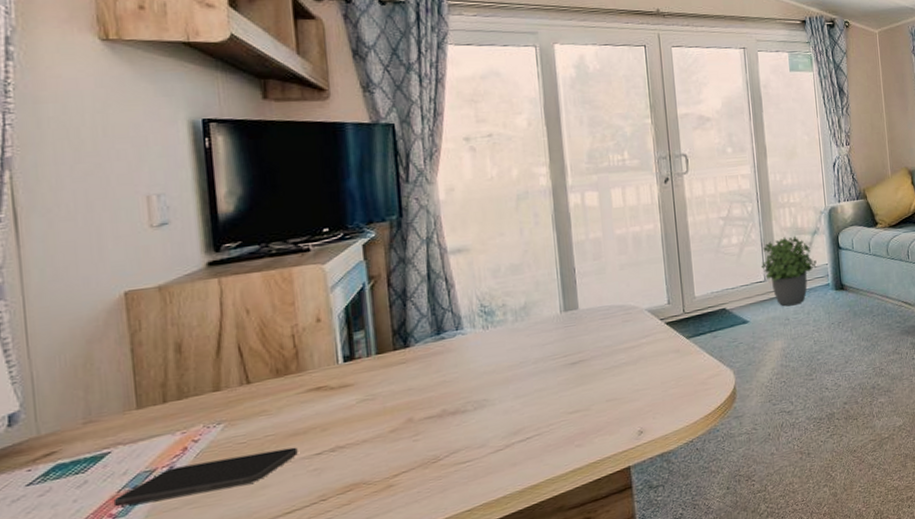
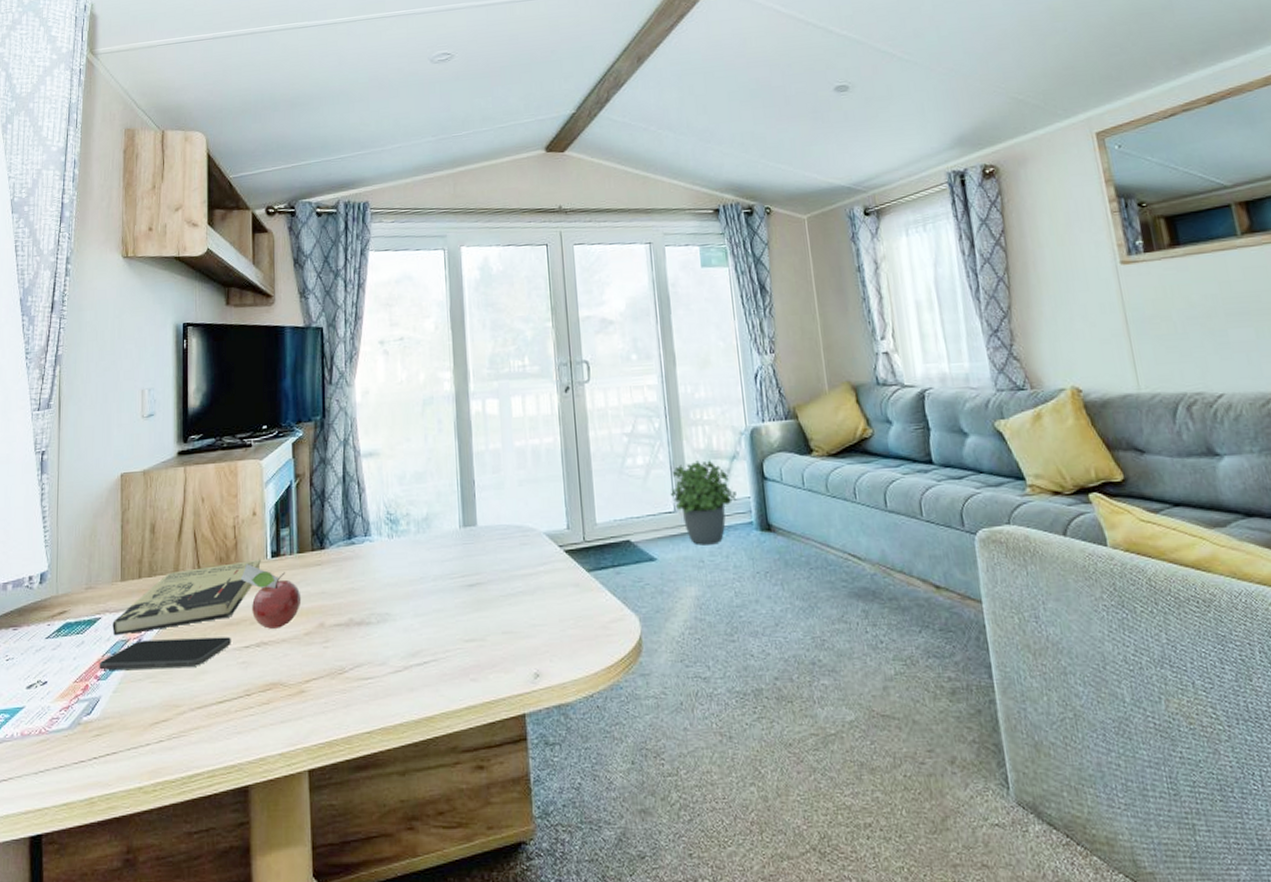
book: none [129,365,331,469] -> present [112,559,261,636]
fruit: none [304,371,384,433] -> present [240,564,302,629]

